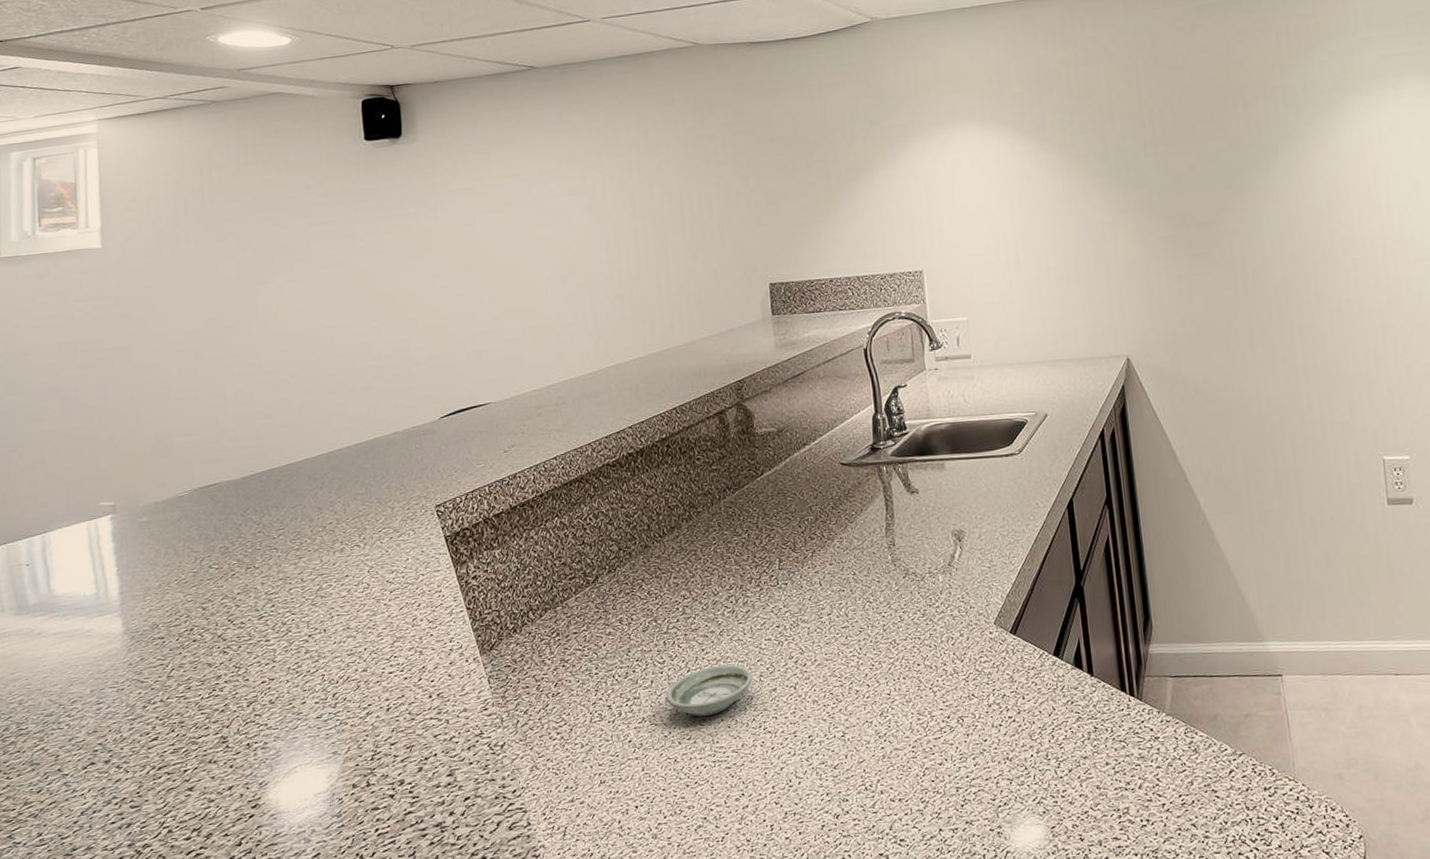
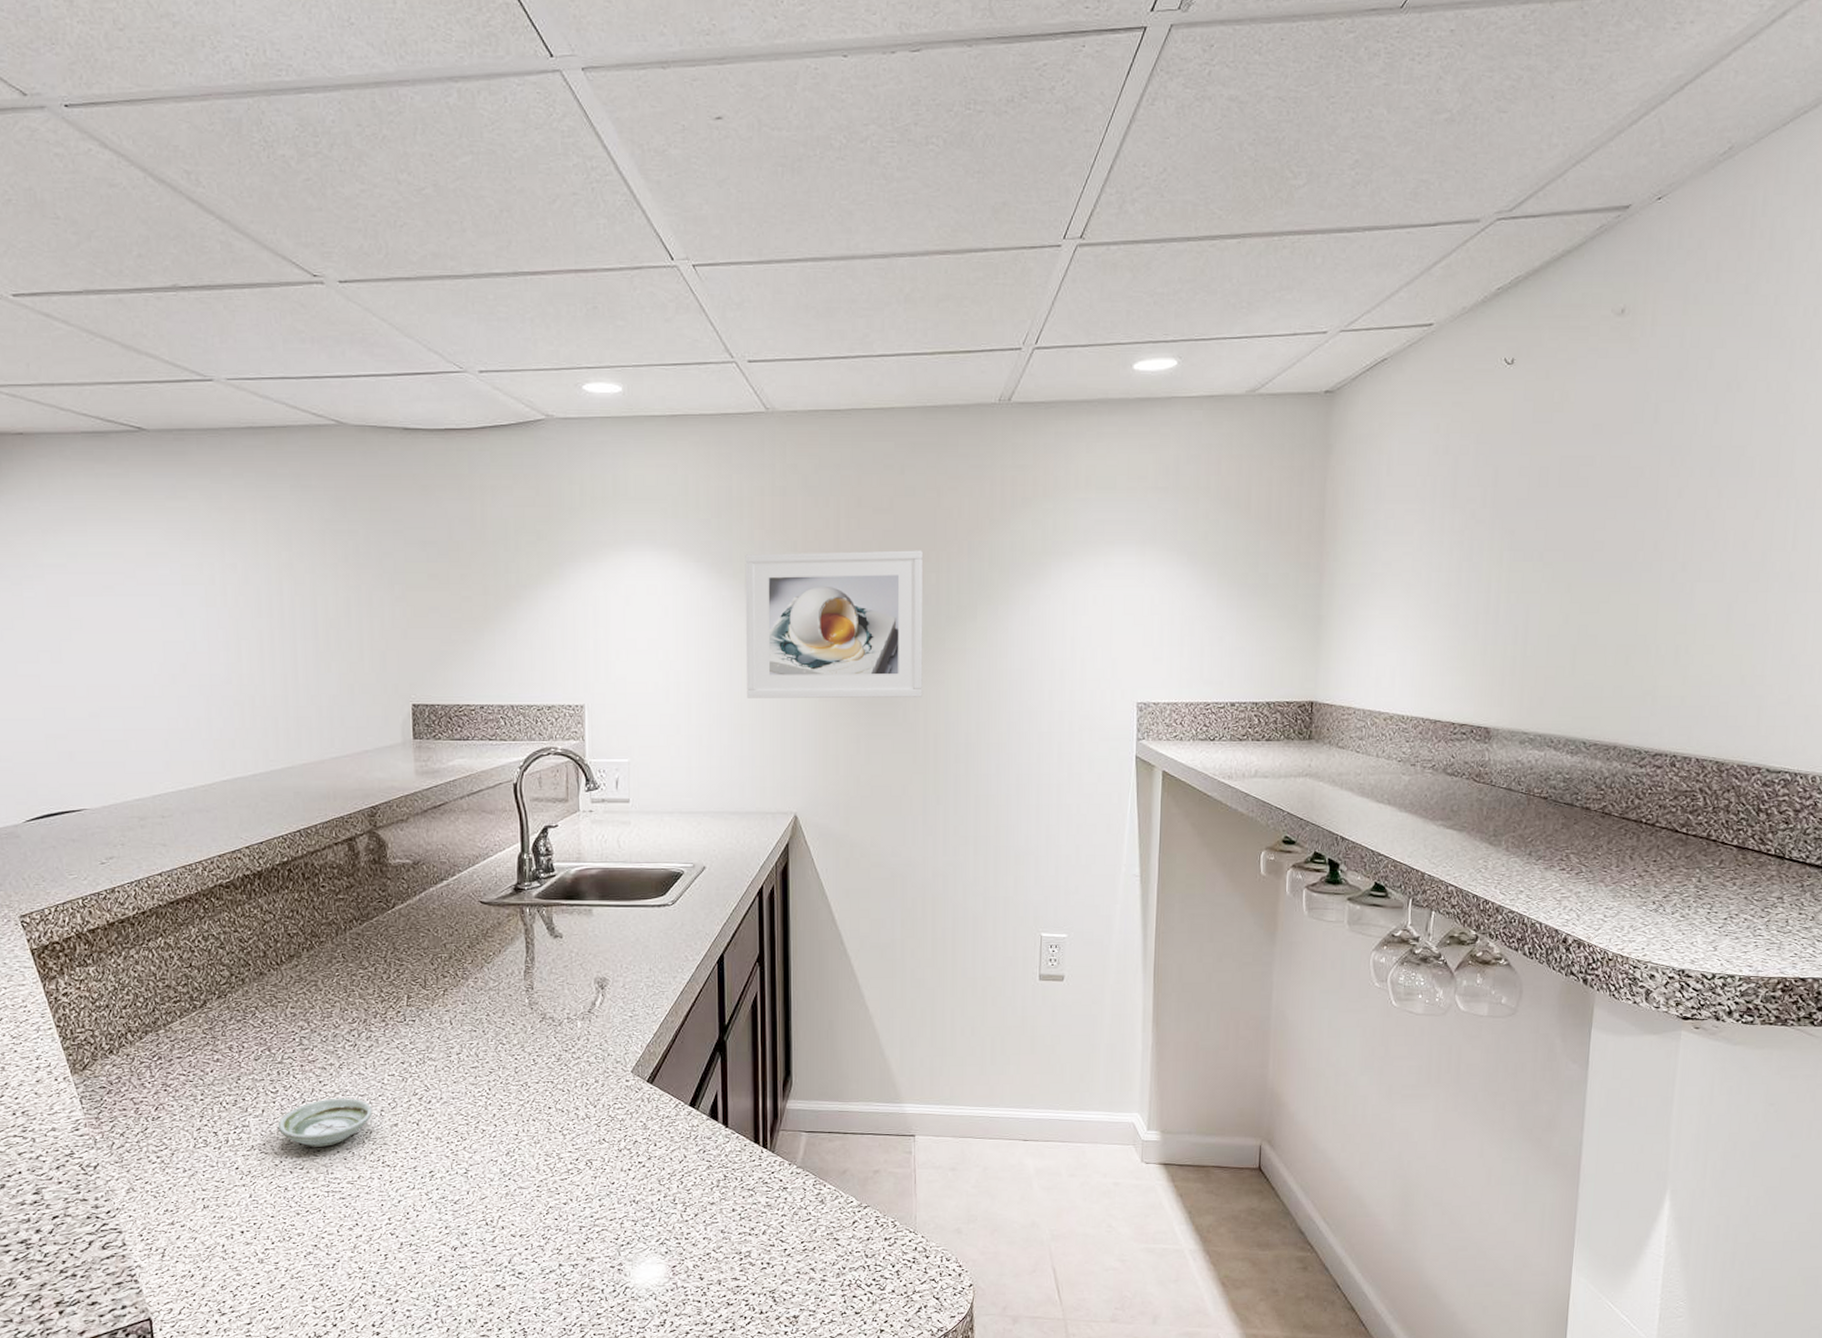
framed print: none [1057,100,1236,251] -> present [745,550,923,698]

